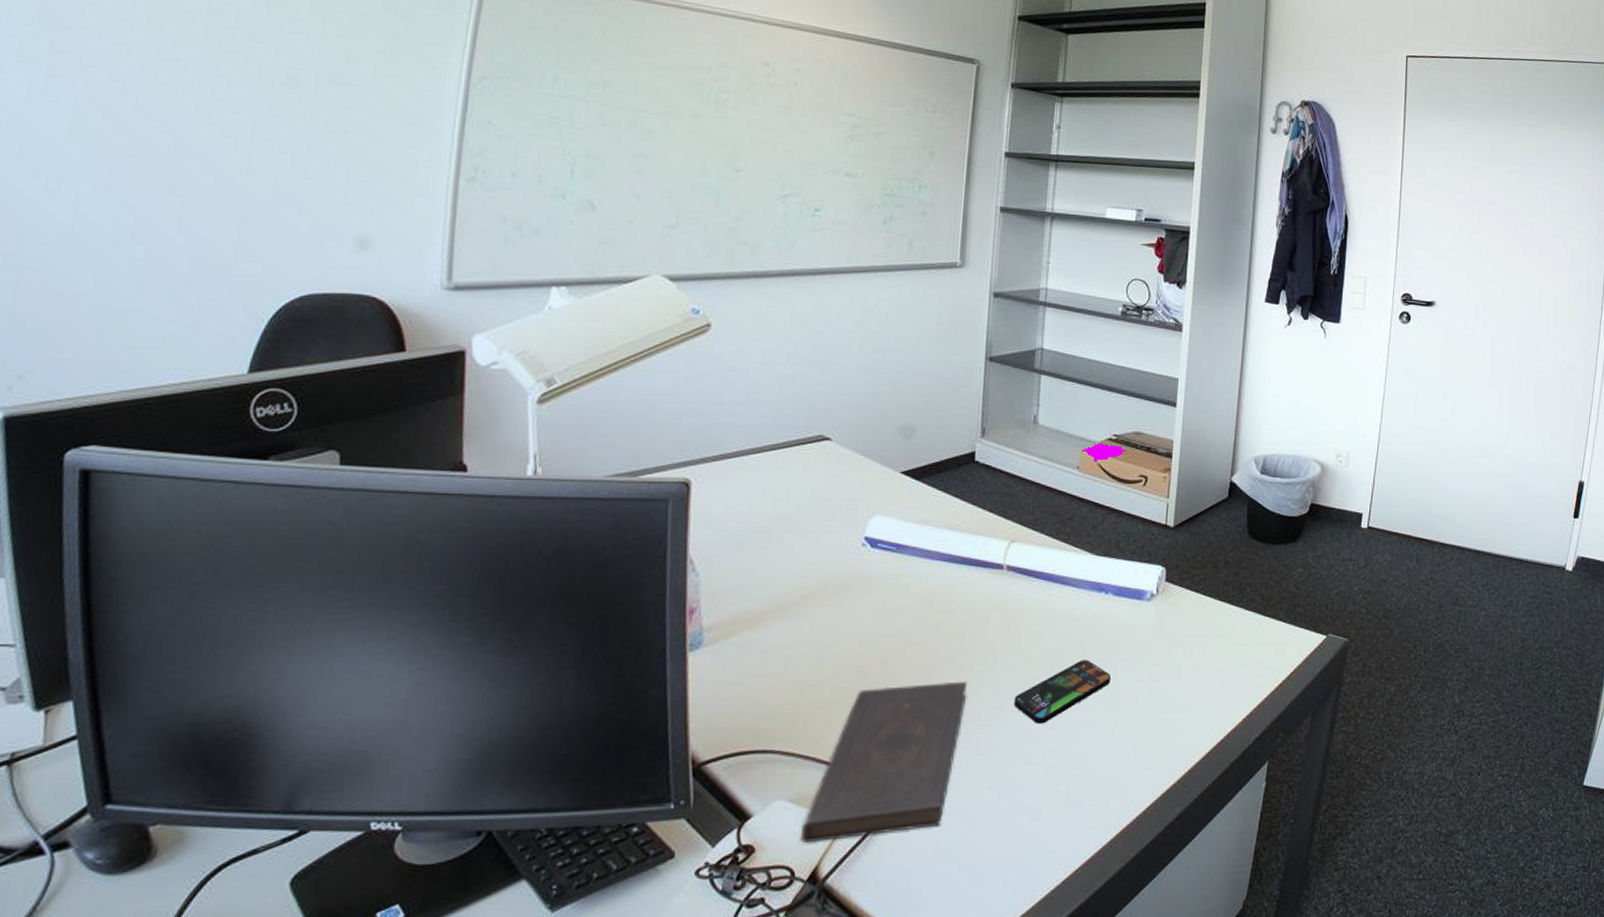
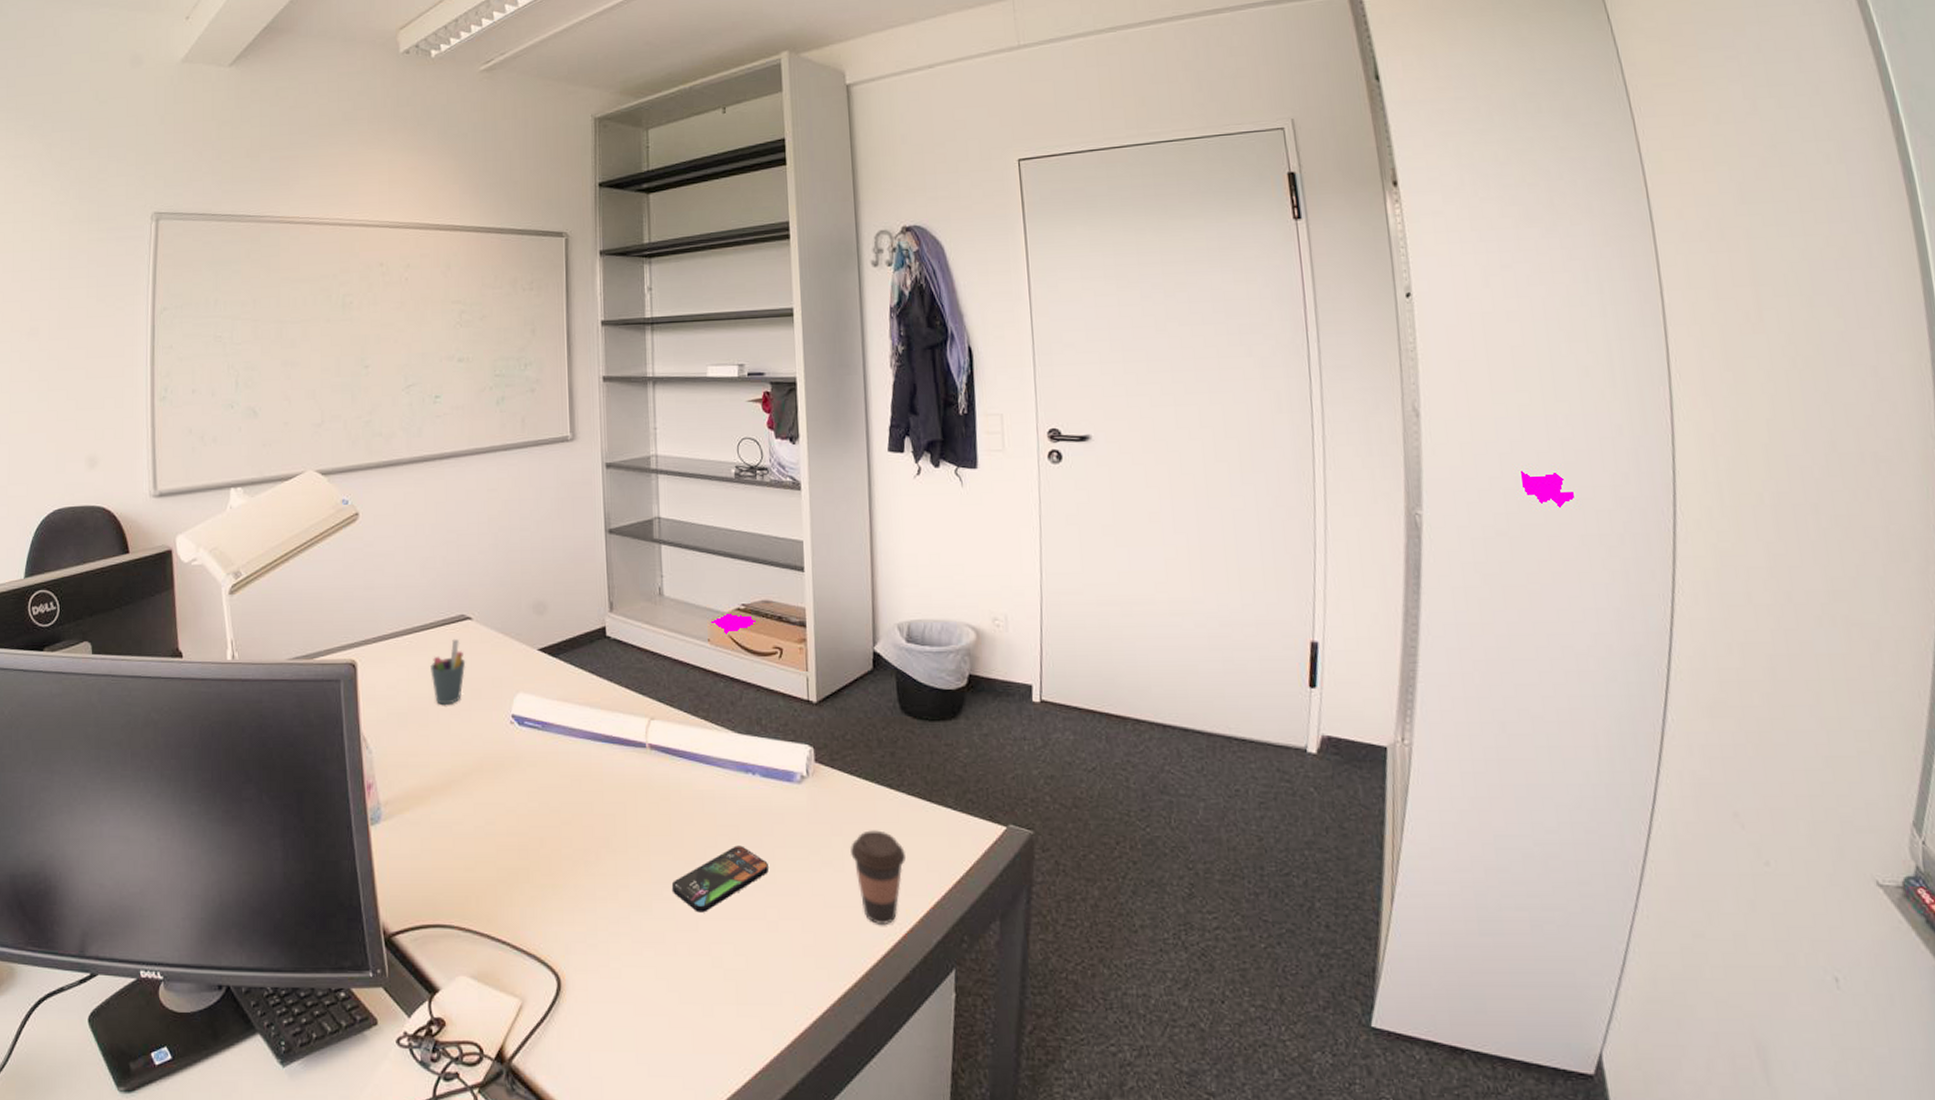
pen holder: none [777,459,820,526] -> present [430,638,466,705]
book: present [799,681,968,843] -> none [484,863,625,1022]
coffee cup: none [1187,642,1237,726] -> present [850,830,905,924]

